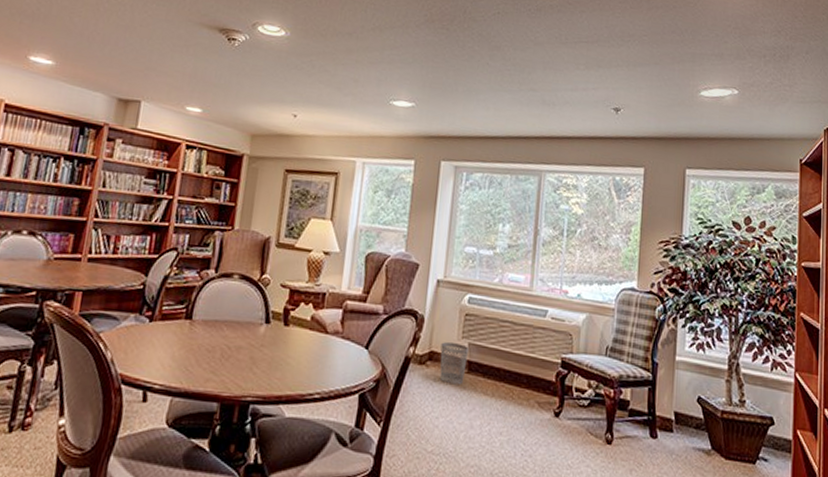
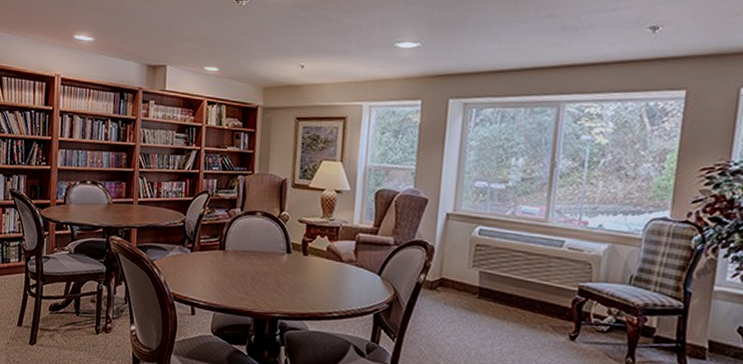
wastebasket: present [439,342,469,385] -> none [450,270,479,309]

